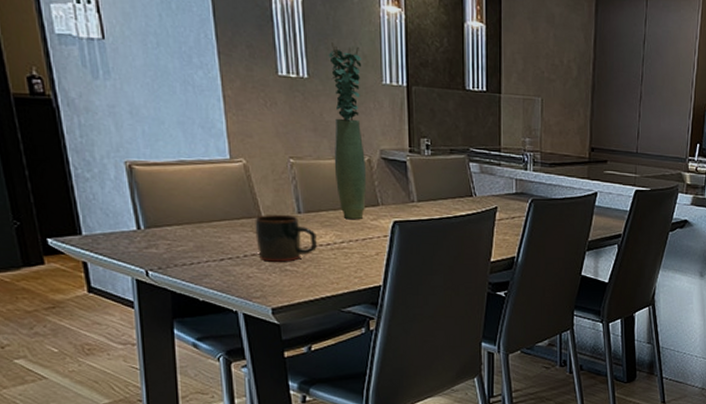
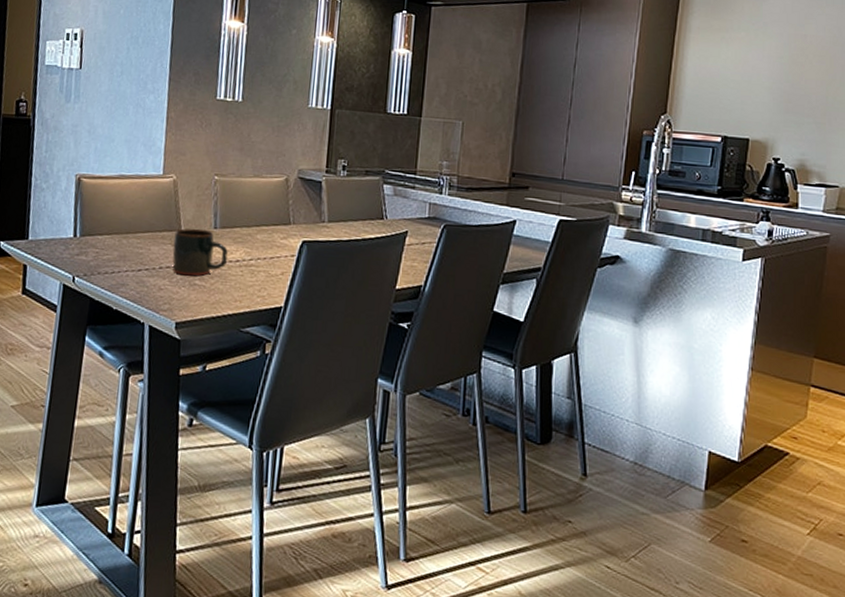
vase: present [329,42,367,220] -> none [253,70,293,238]

